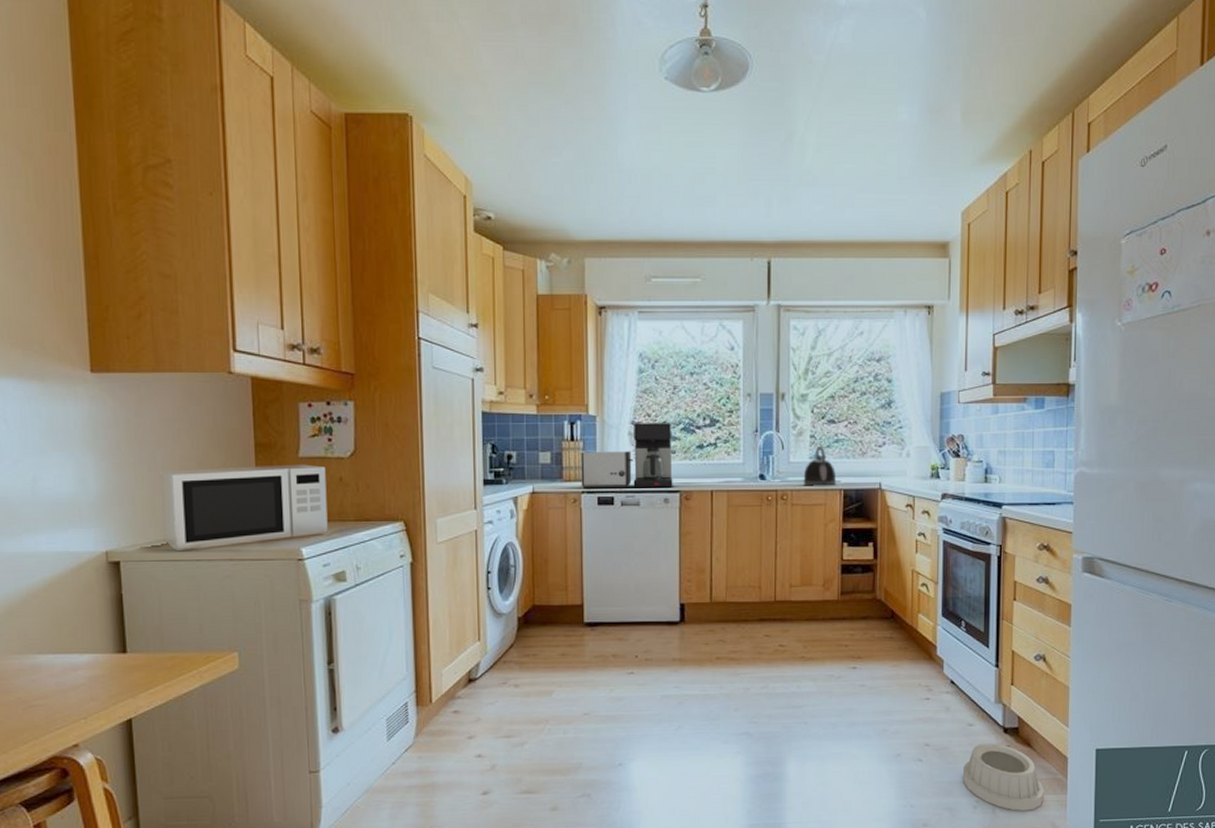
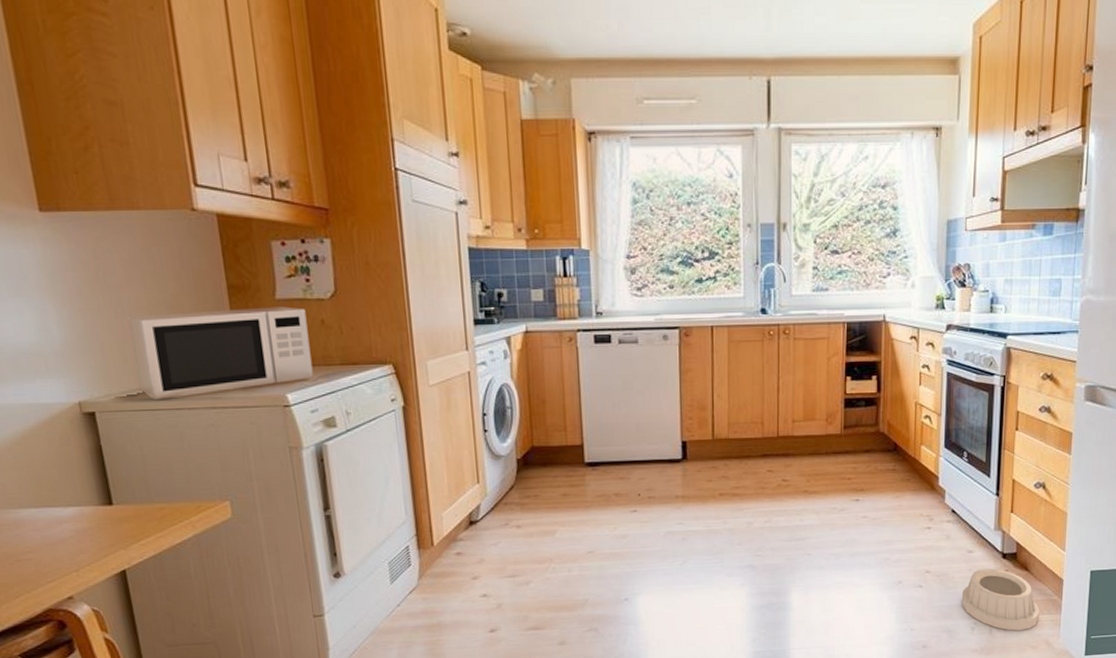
toaster: present [580,451,633,490] -> none [574,287,630,328]
coffee maker: present [633,423,673,488] -> none [629,256,672,325]
kettle: present [803,445,837,487] -> none [806,277,840,321]

